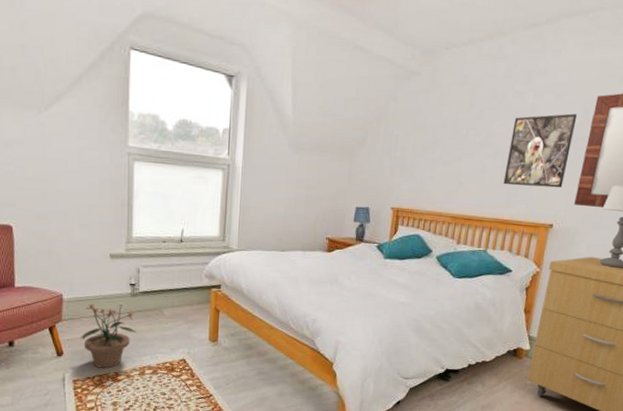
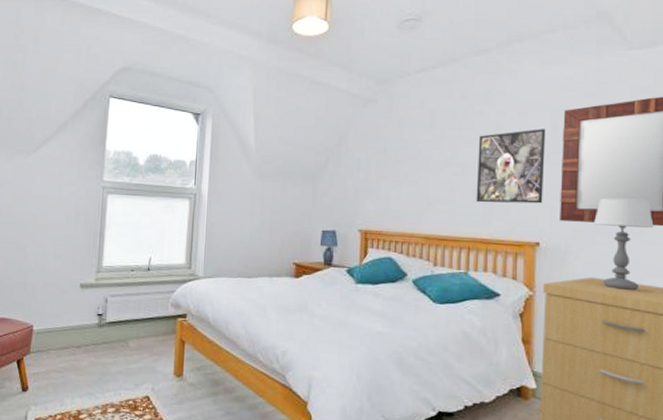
potted plant: present [81,304,136,368] -> none [46,335,101,406]

